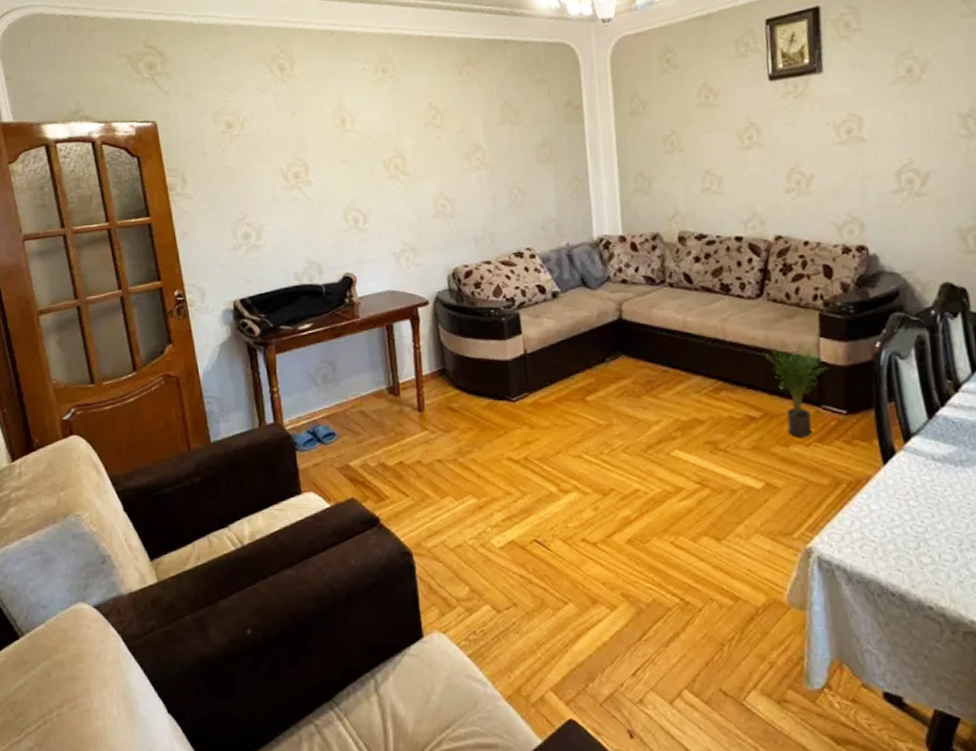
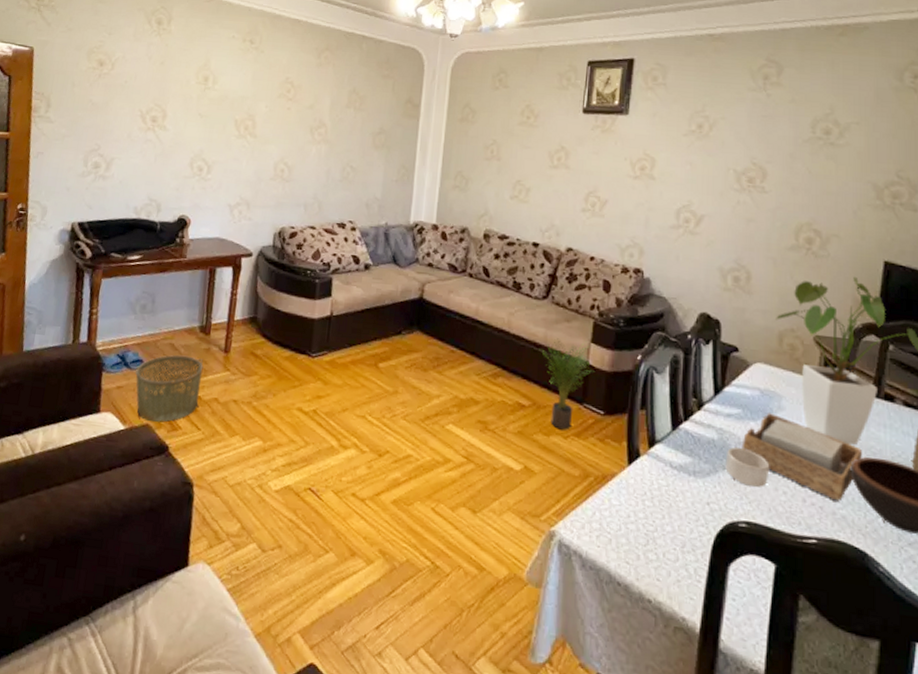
basket: none [329,421,402,495] -> present [134,355,204,422]

